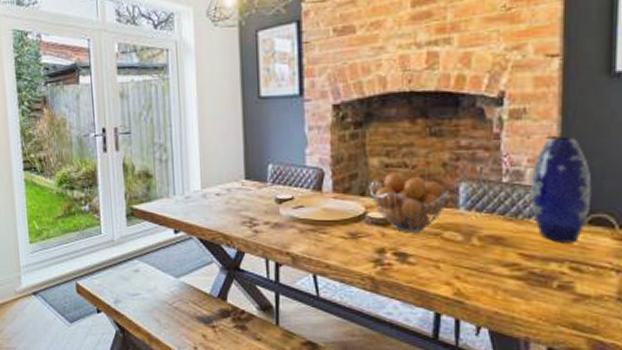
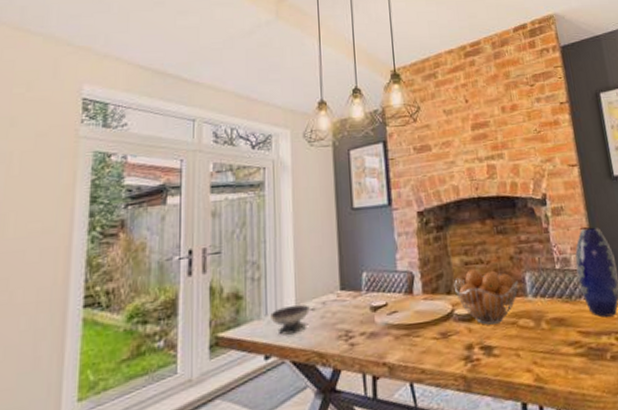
bowl: none [177,189,215,214] -> present [269,305,310,335]

